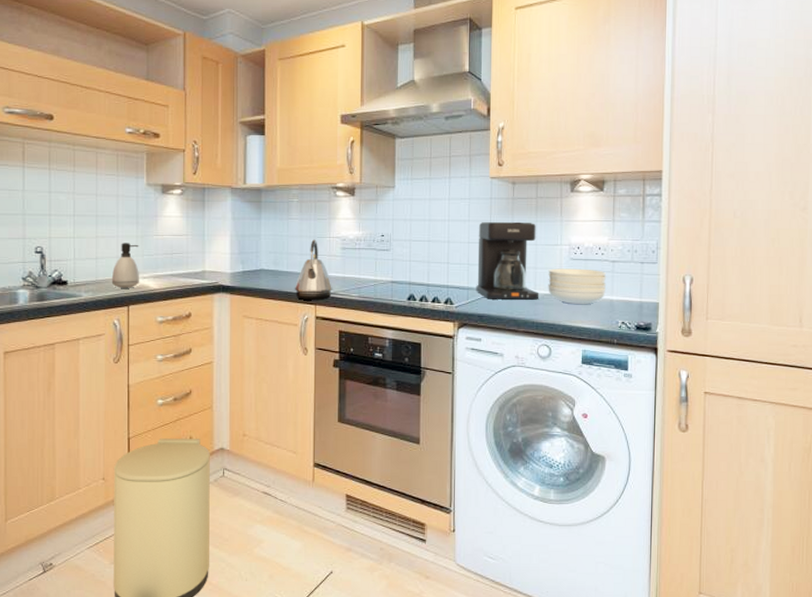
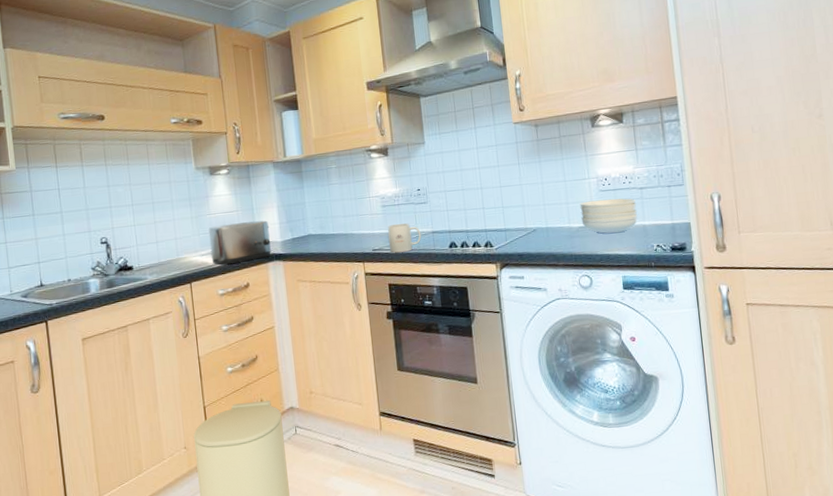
soap dispenser: present [111,243,140,288] -> none [172,224,199,268]
toaster: none [153,247,220,291] -> present [208,220,271,265]
kettle: present [294,239,333,301] -> none [342,200,378,260]
mug: none [344,269,380,299] -> present [387,223,422,253]
coffee maker: present [476,222,539,300] -> none [508,161,574,238]

